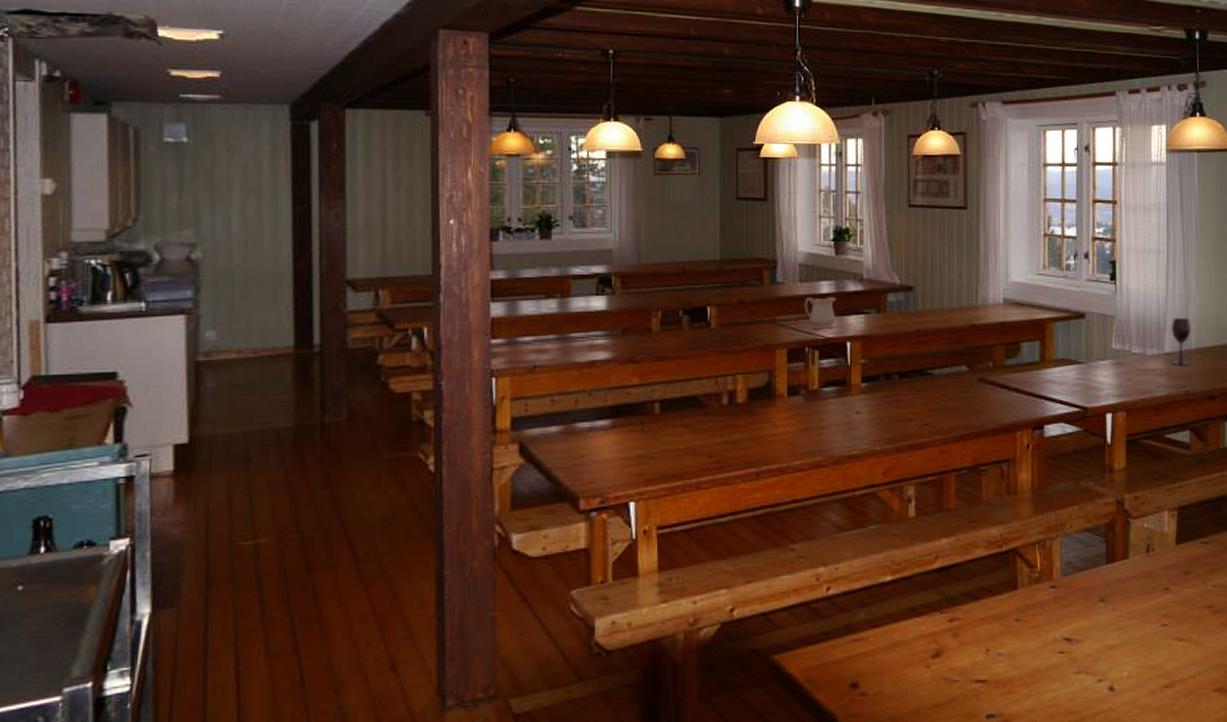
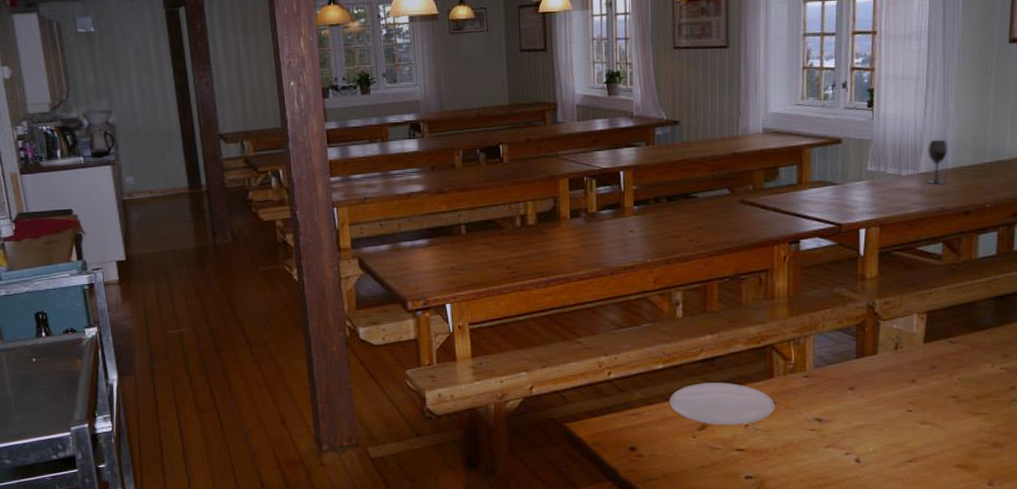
kettle: none [156,265,197,304] -> present [86,128,116,158]
pitcher: present [804,296,837,329] -> none [582,132,611,161]
plate: none [898,596,1020,652] -> present [669,382,775,426]

